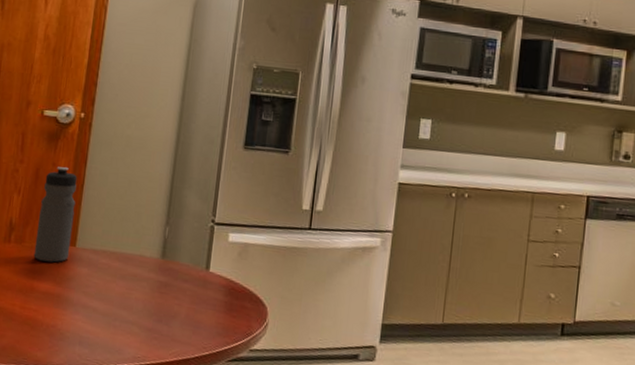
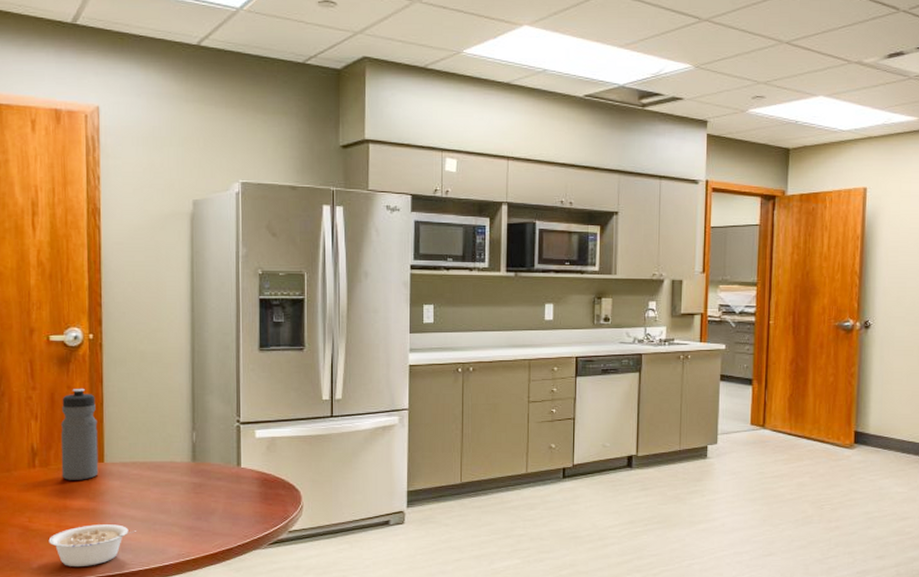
legume: none [11,311,97,355] -> present [48,524,137,566]

